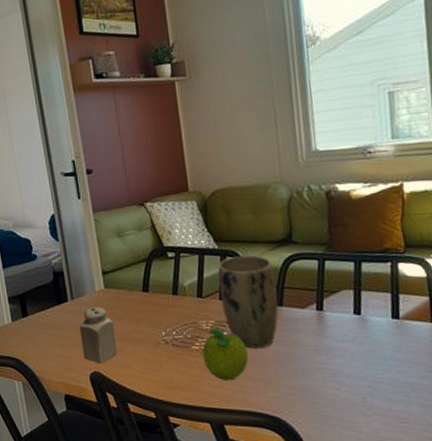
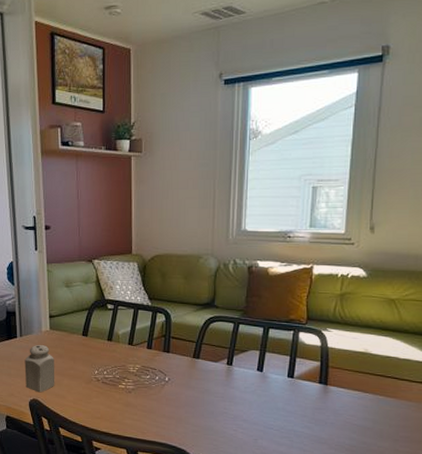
fruit: present [202,328,248,381] -> none [127,371,165,417]
plant pot: present [218,255,279,349] -> none [149,313,196,392]

